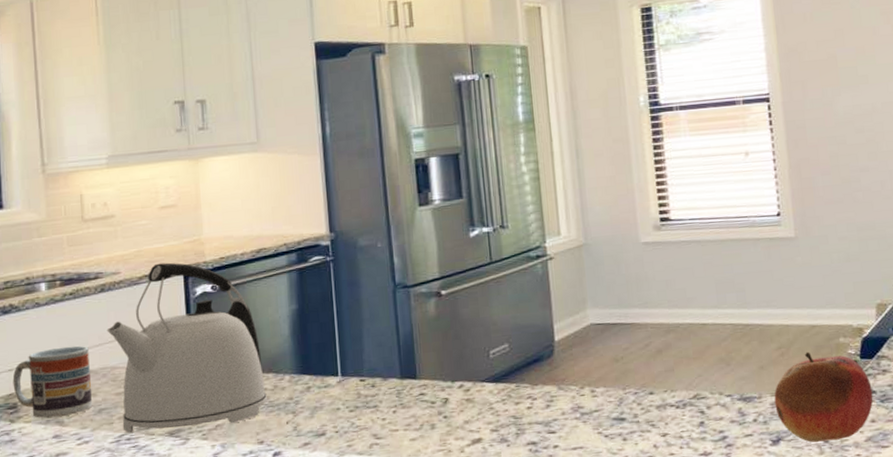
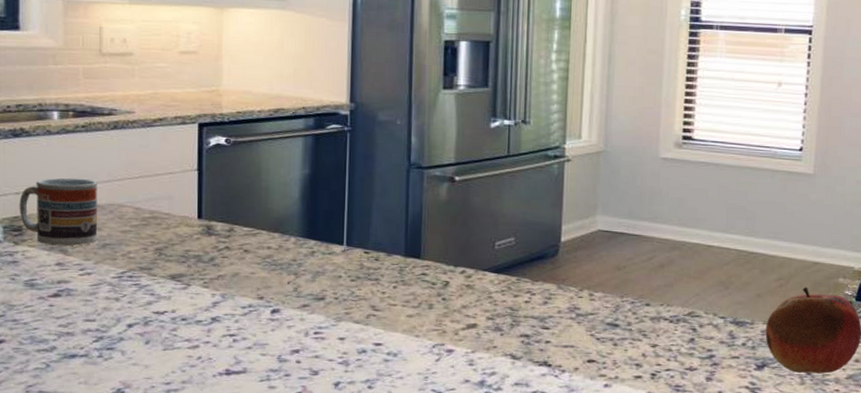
kettle: present [107,262,267,433] -> none [117,108,271,276]

